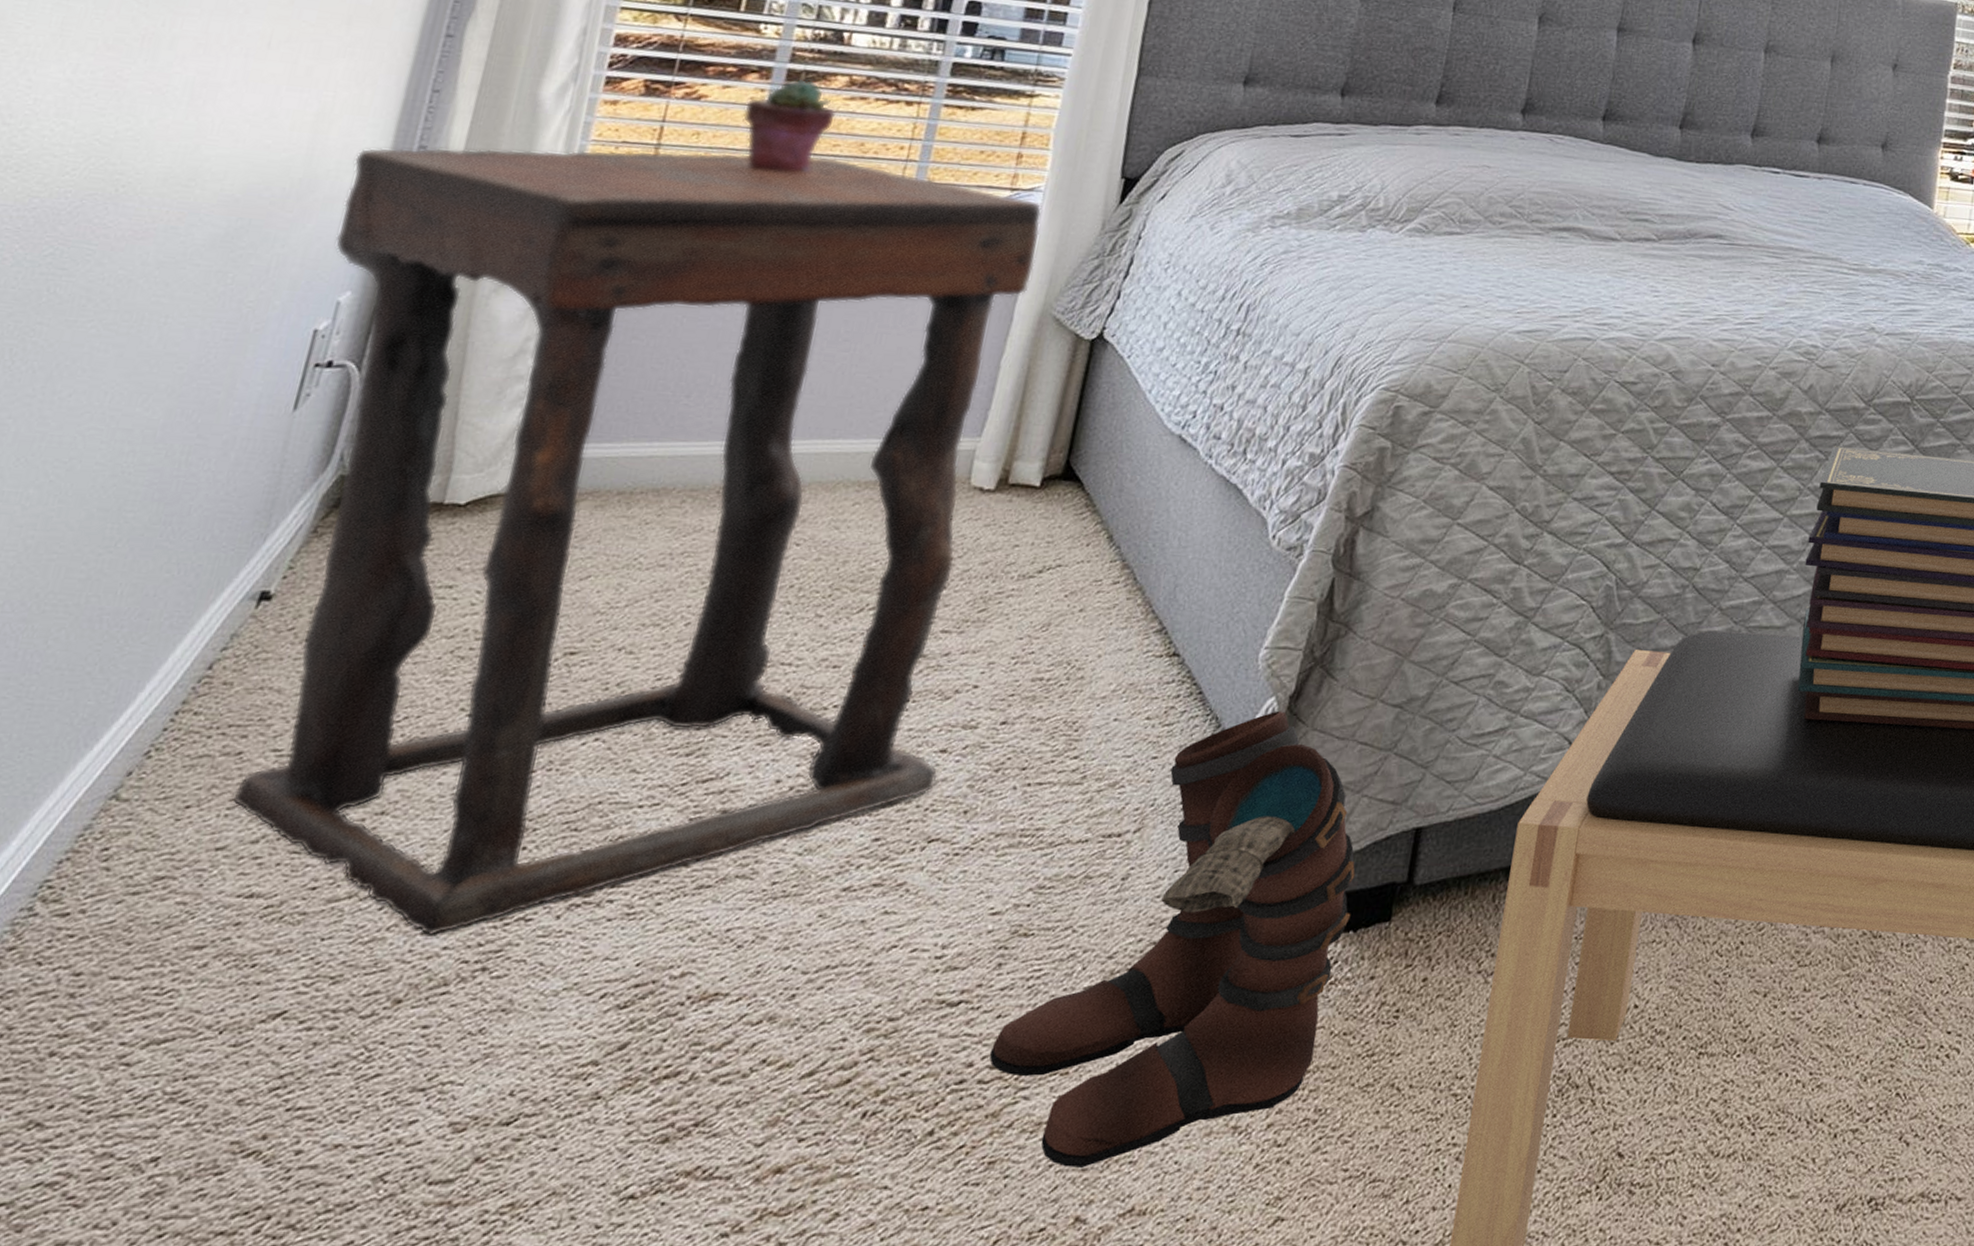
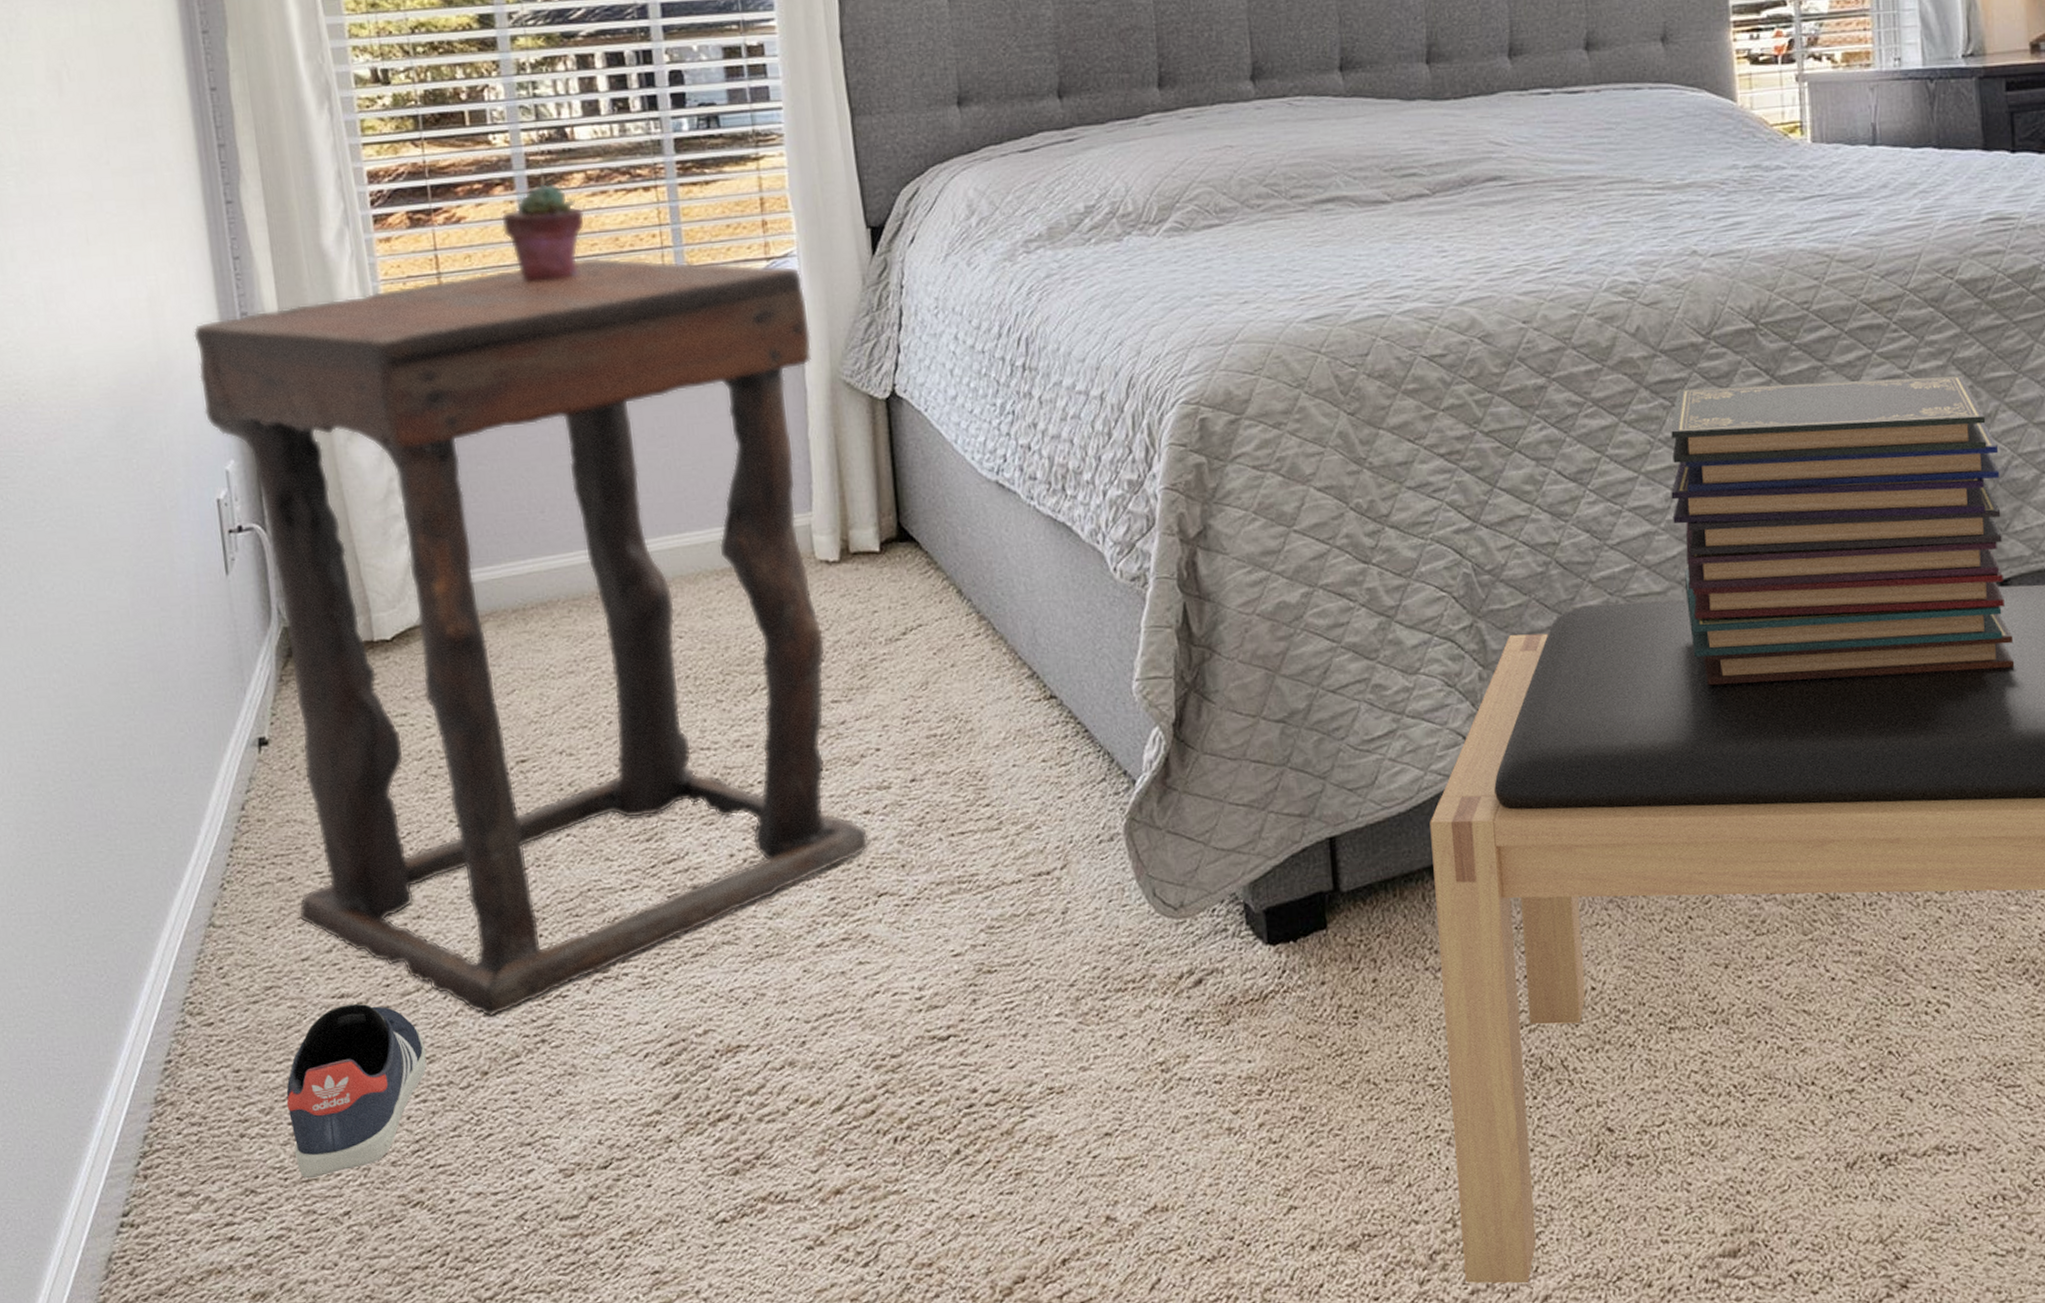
sneaker: none [111,906,335,1114] -> present [286,1004,427,1179]
boots: present [989,710,1355,1168] -> none [988,739,1287,1174]

